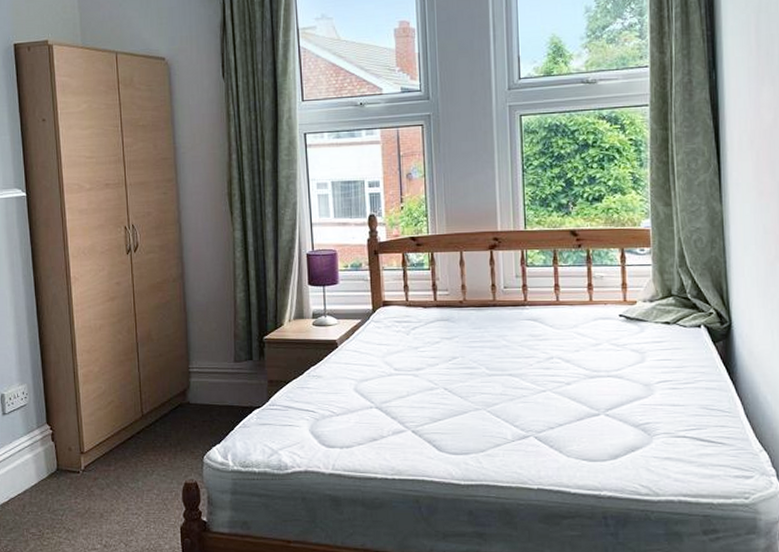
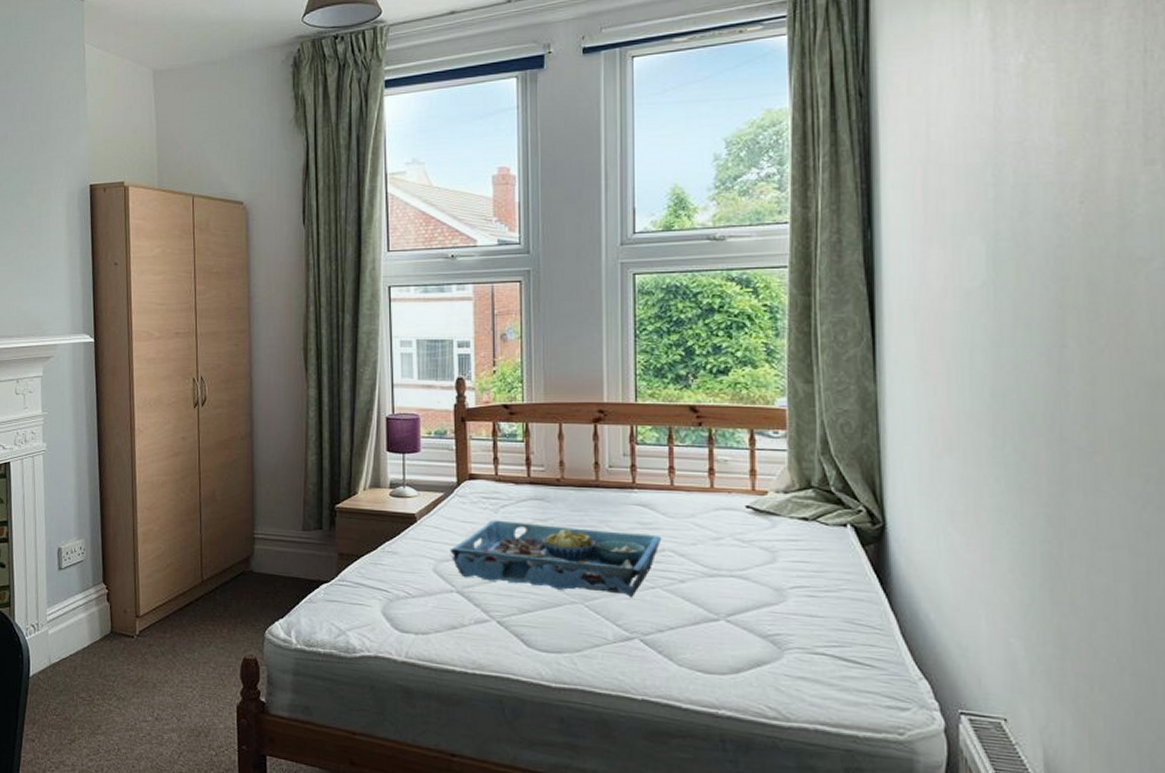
serving tray: none [368,341,550,402] -> present [450,520,662,598]

